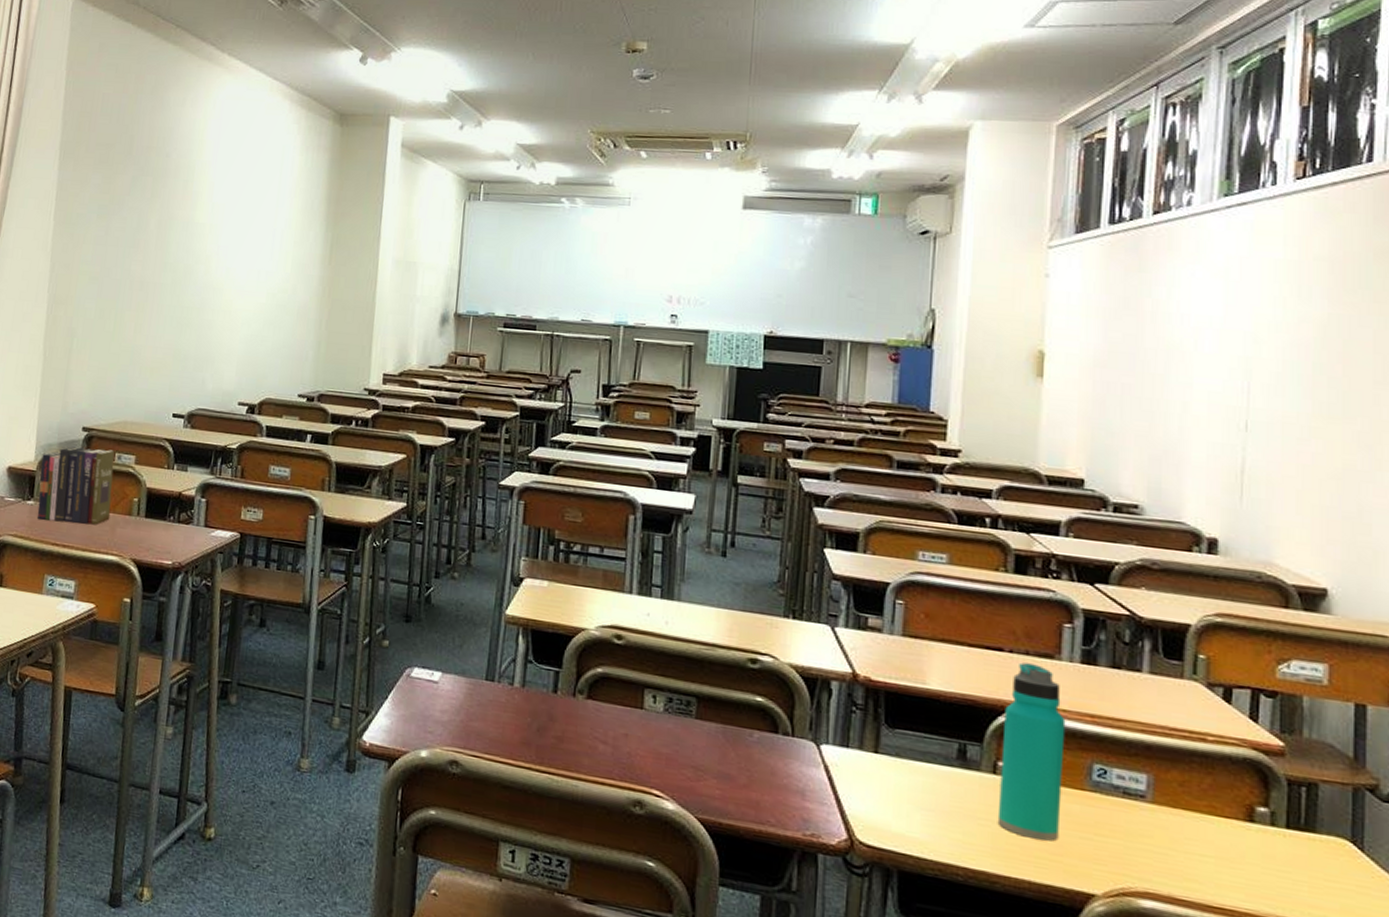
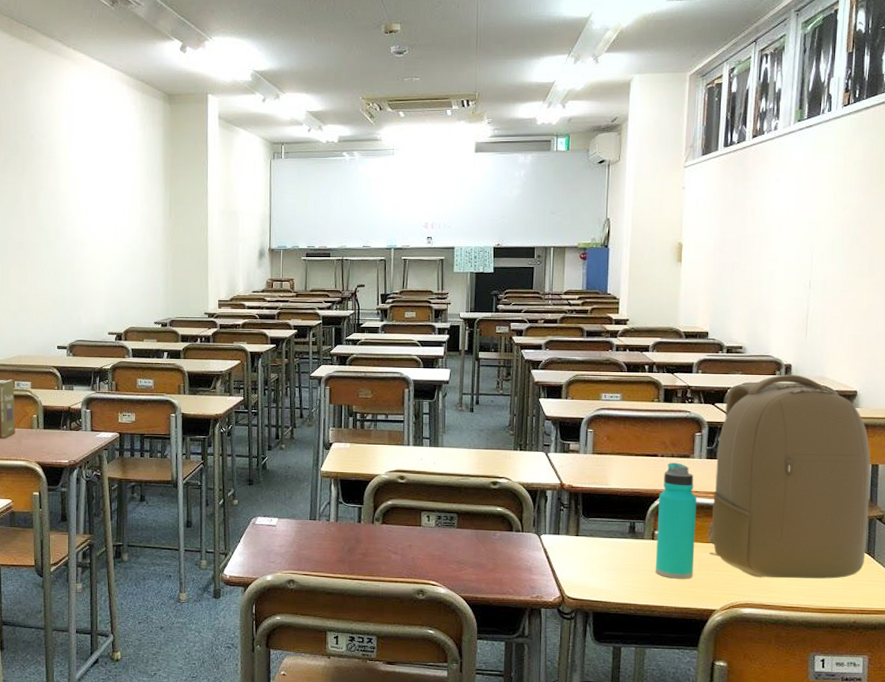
backpack: none [1085,552,1352,875] -> present [709,374,870,579]

